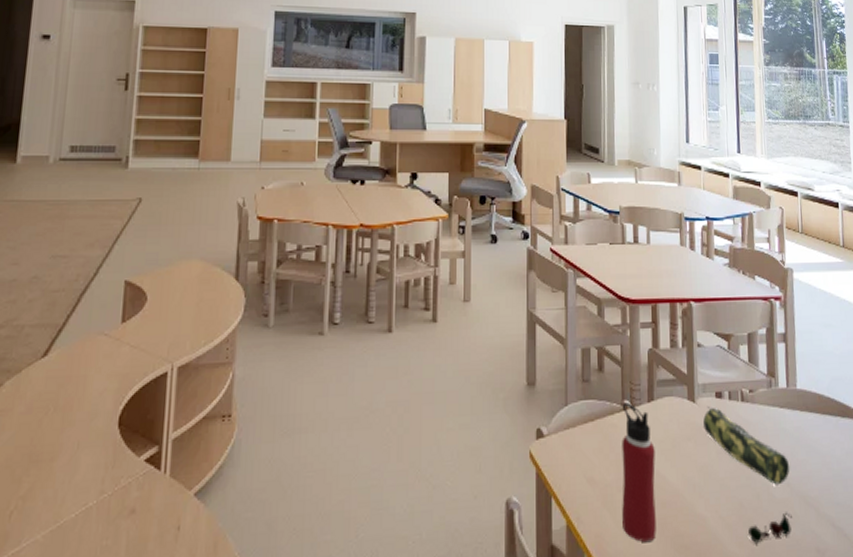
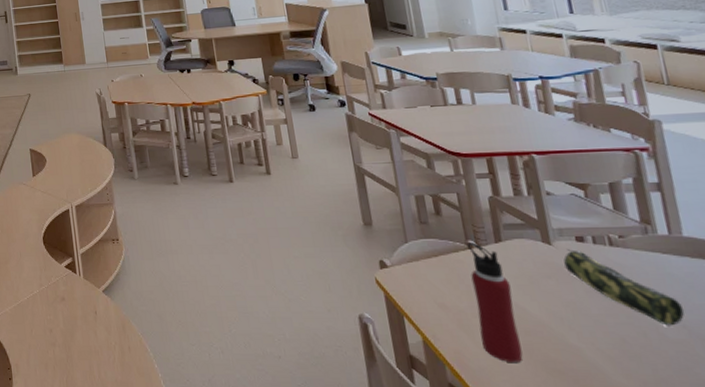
fruit: present [748,512,792,543] -> none [636,352,696,377]

